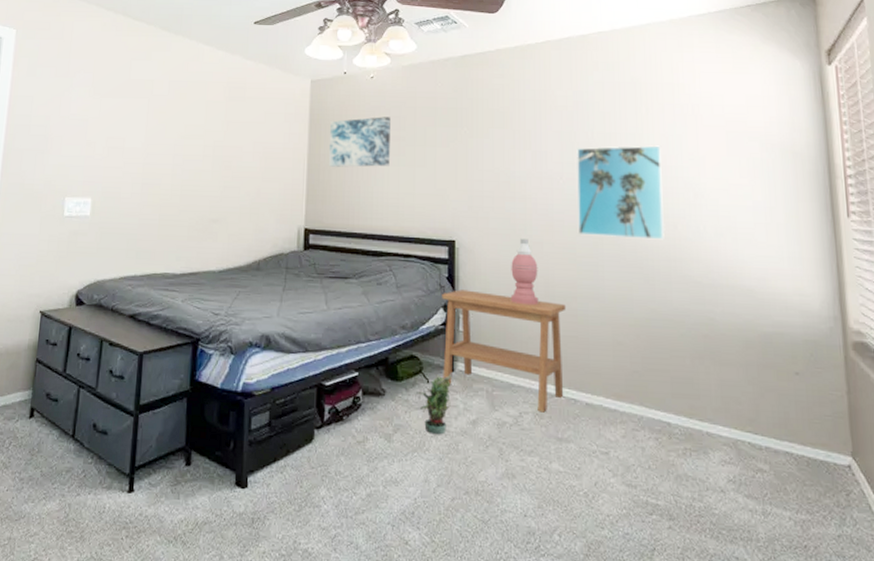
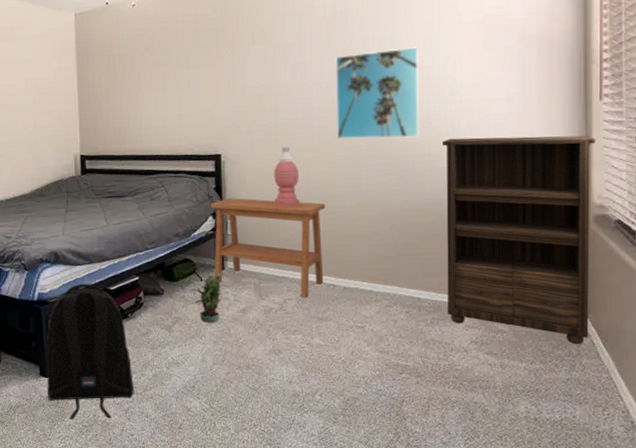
backpack: none [242,374,344,547] -> present [47,283,134,420]
wall art: present [329,117,391,167] -> none [97,43,156,96]
bookshelf: none [689,244,858,494] -> present [443,135,596,345]

